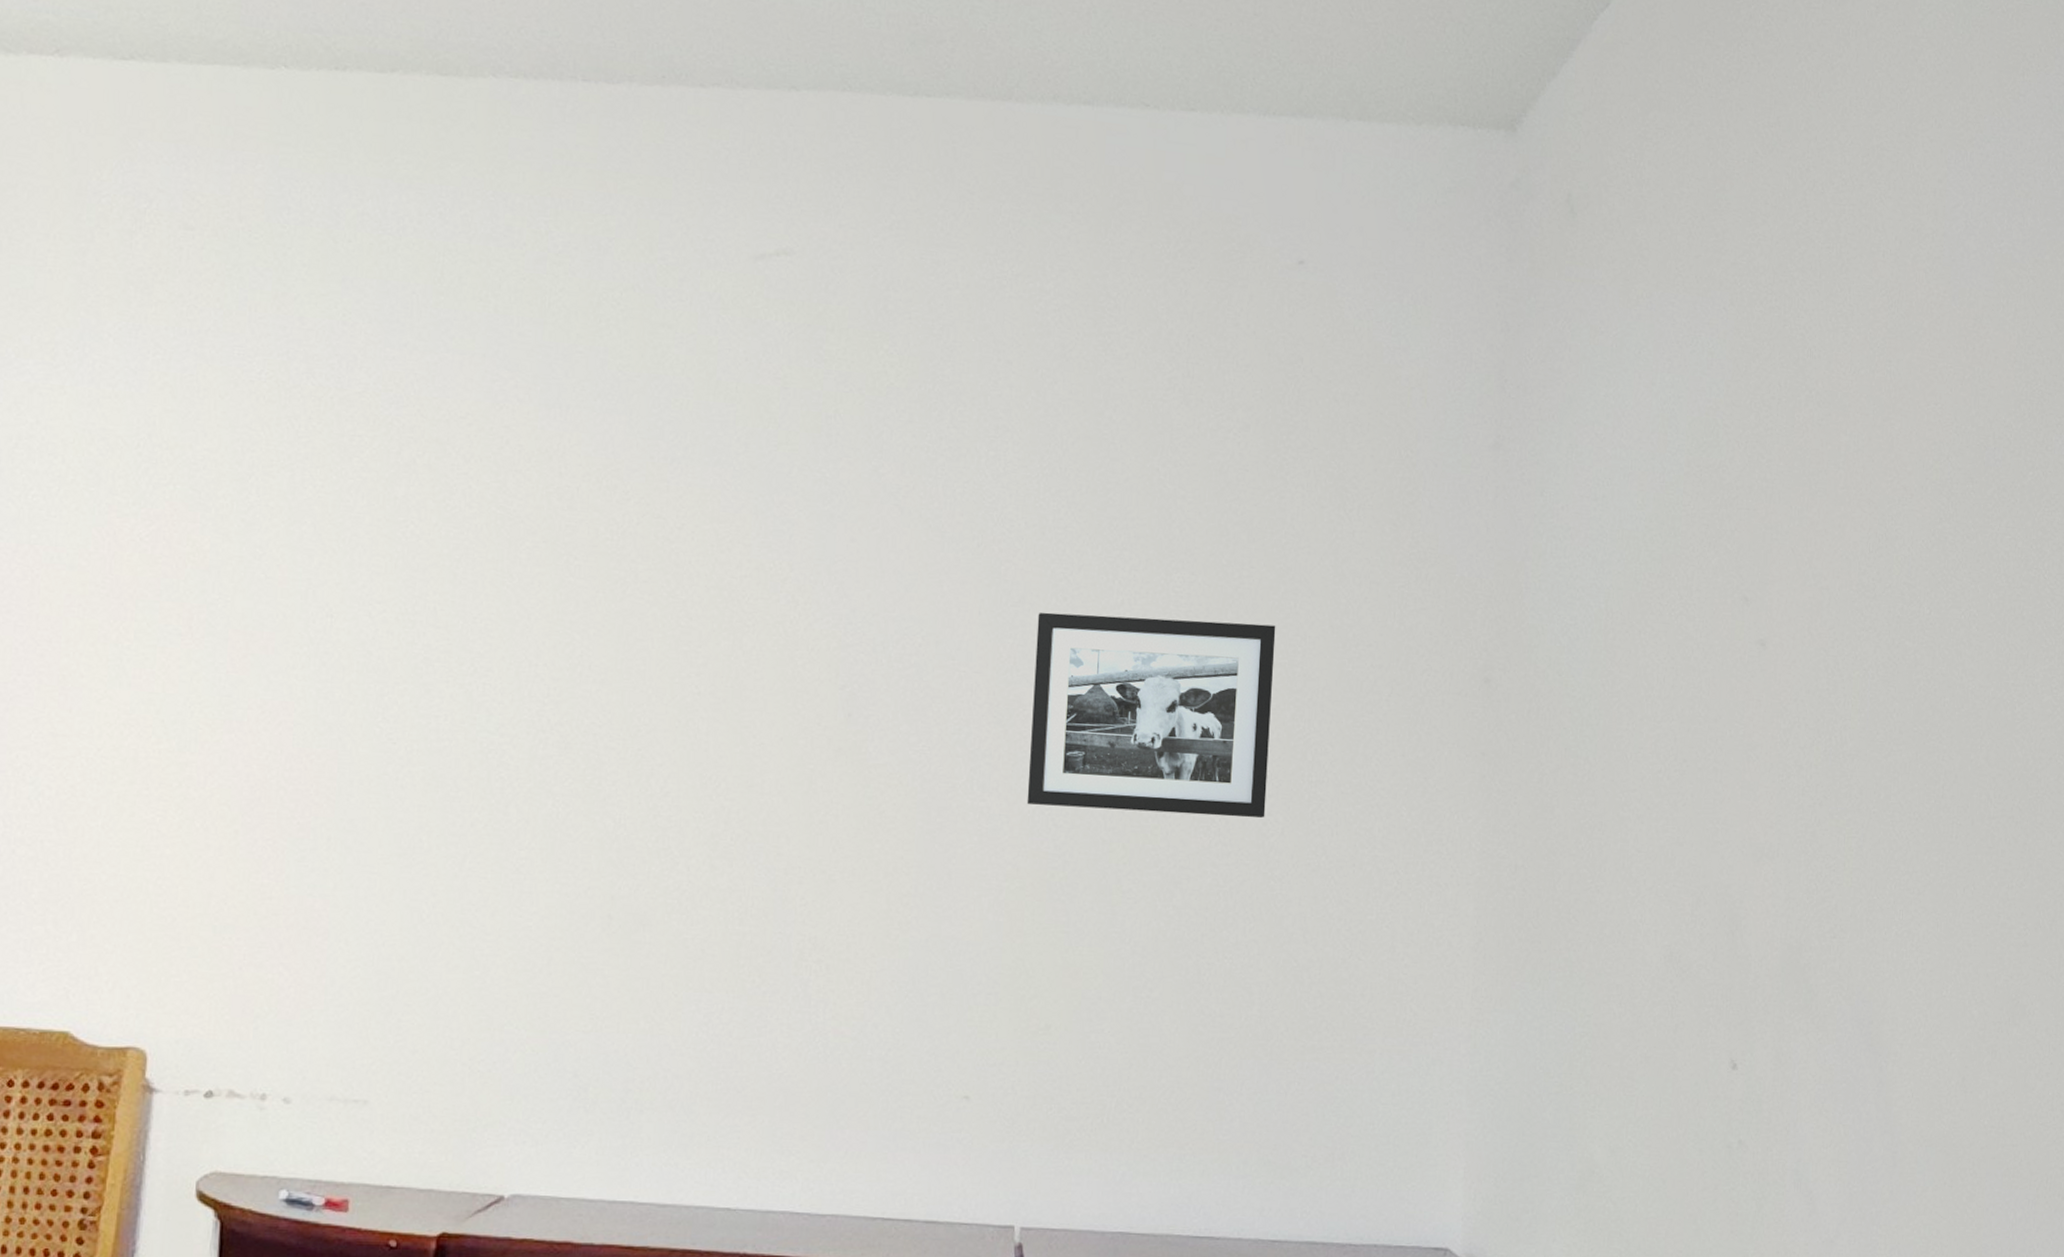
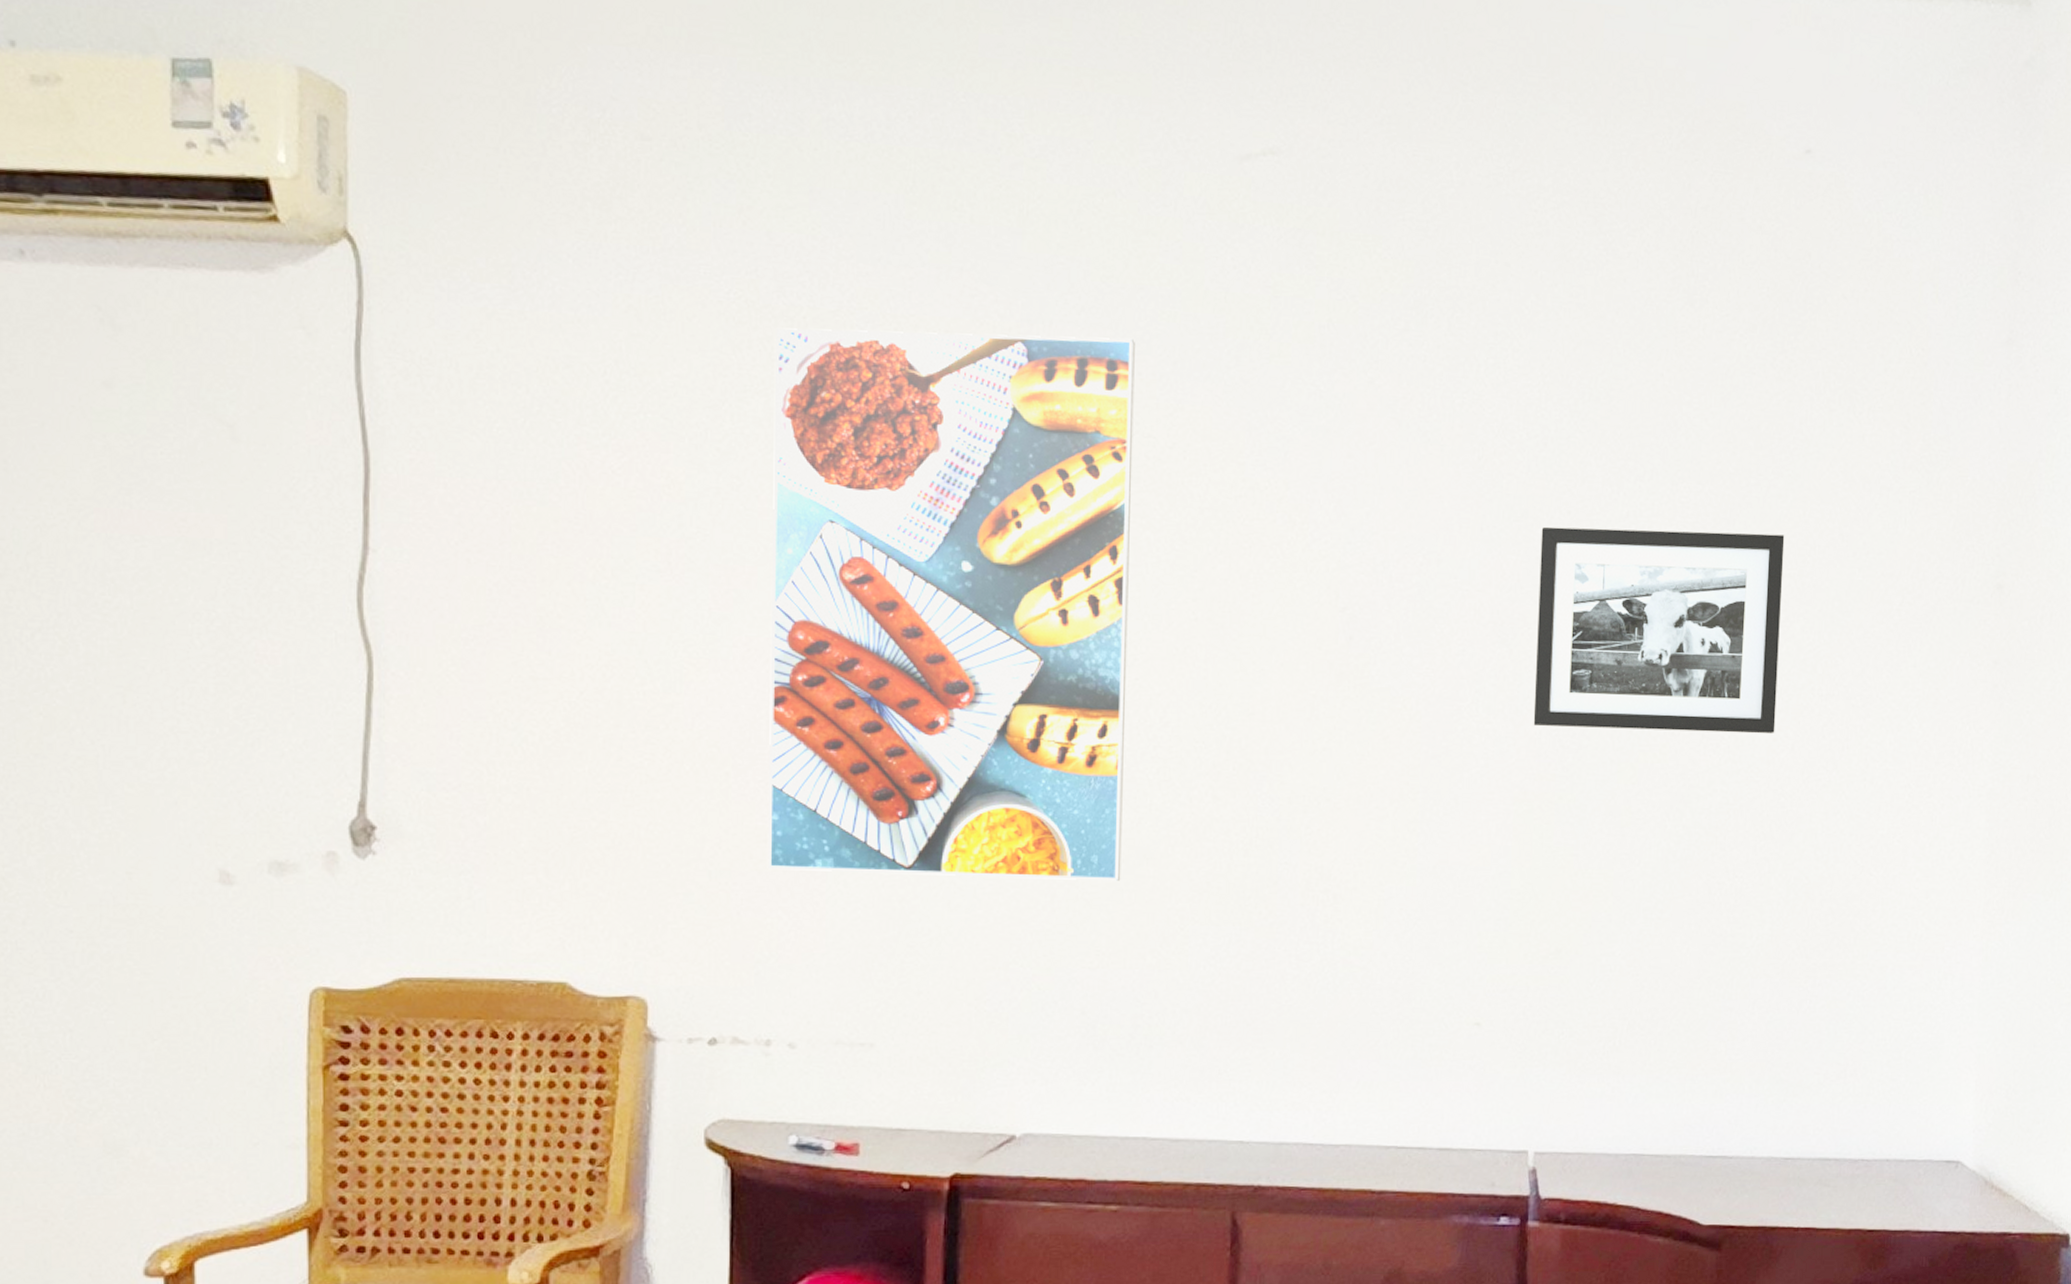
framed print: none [270,407,648,946] -> present [767,327,1135,881]

